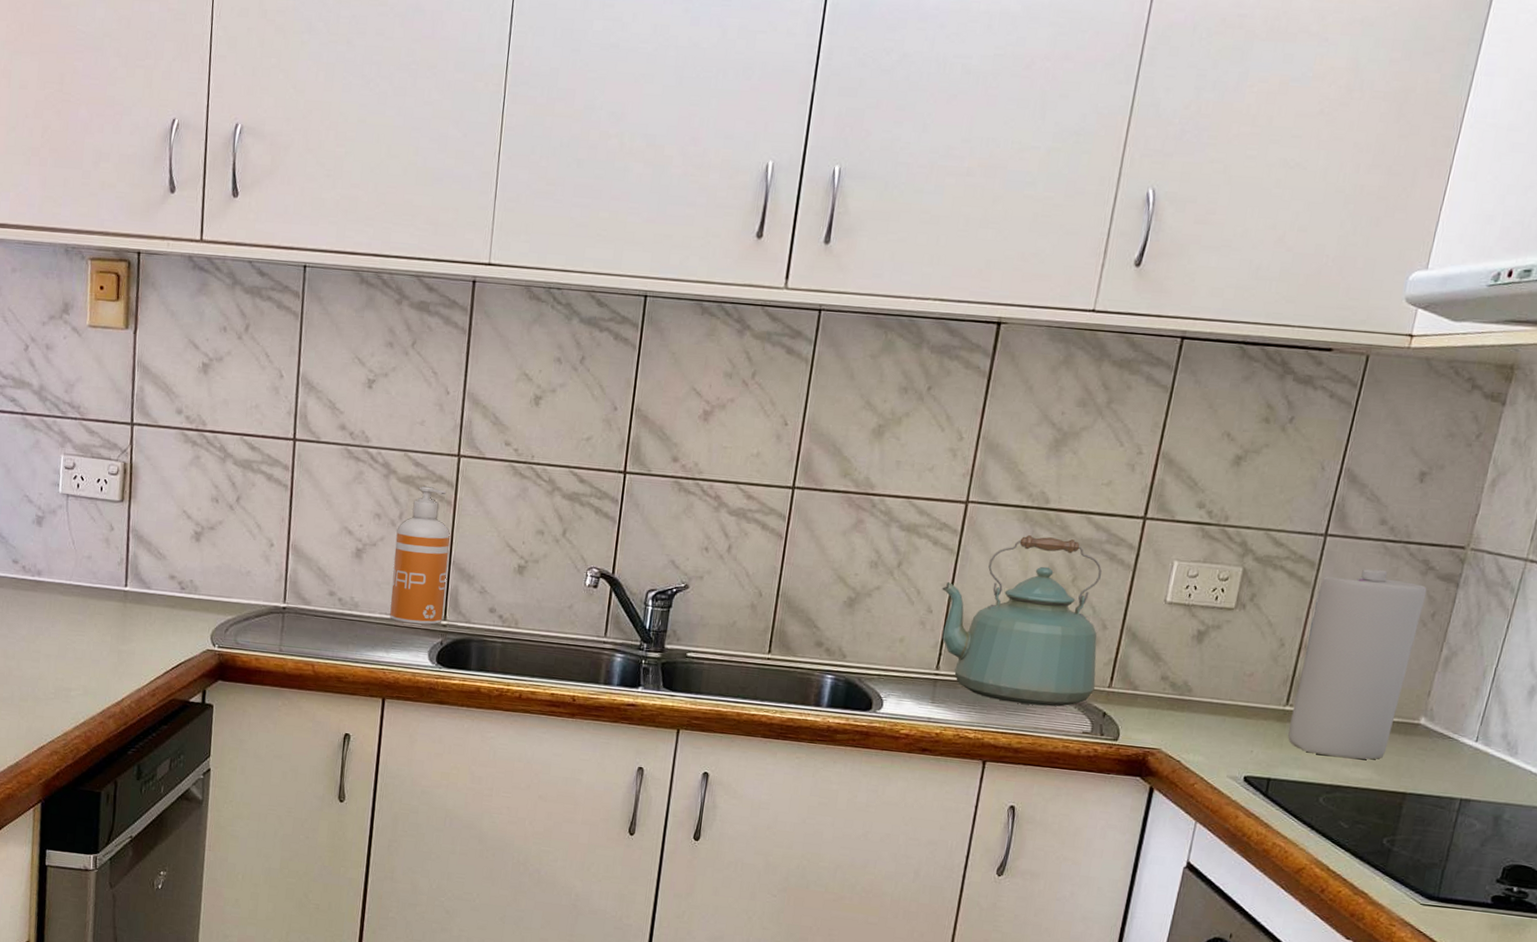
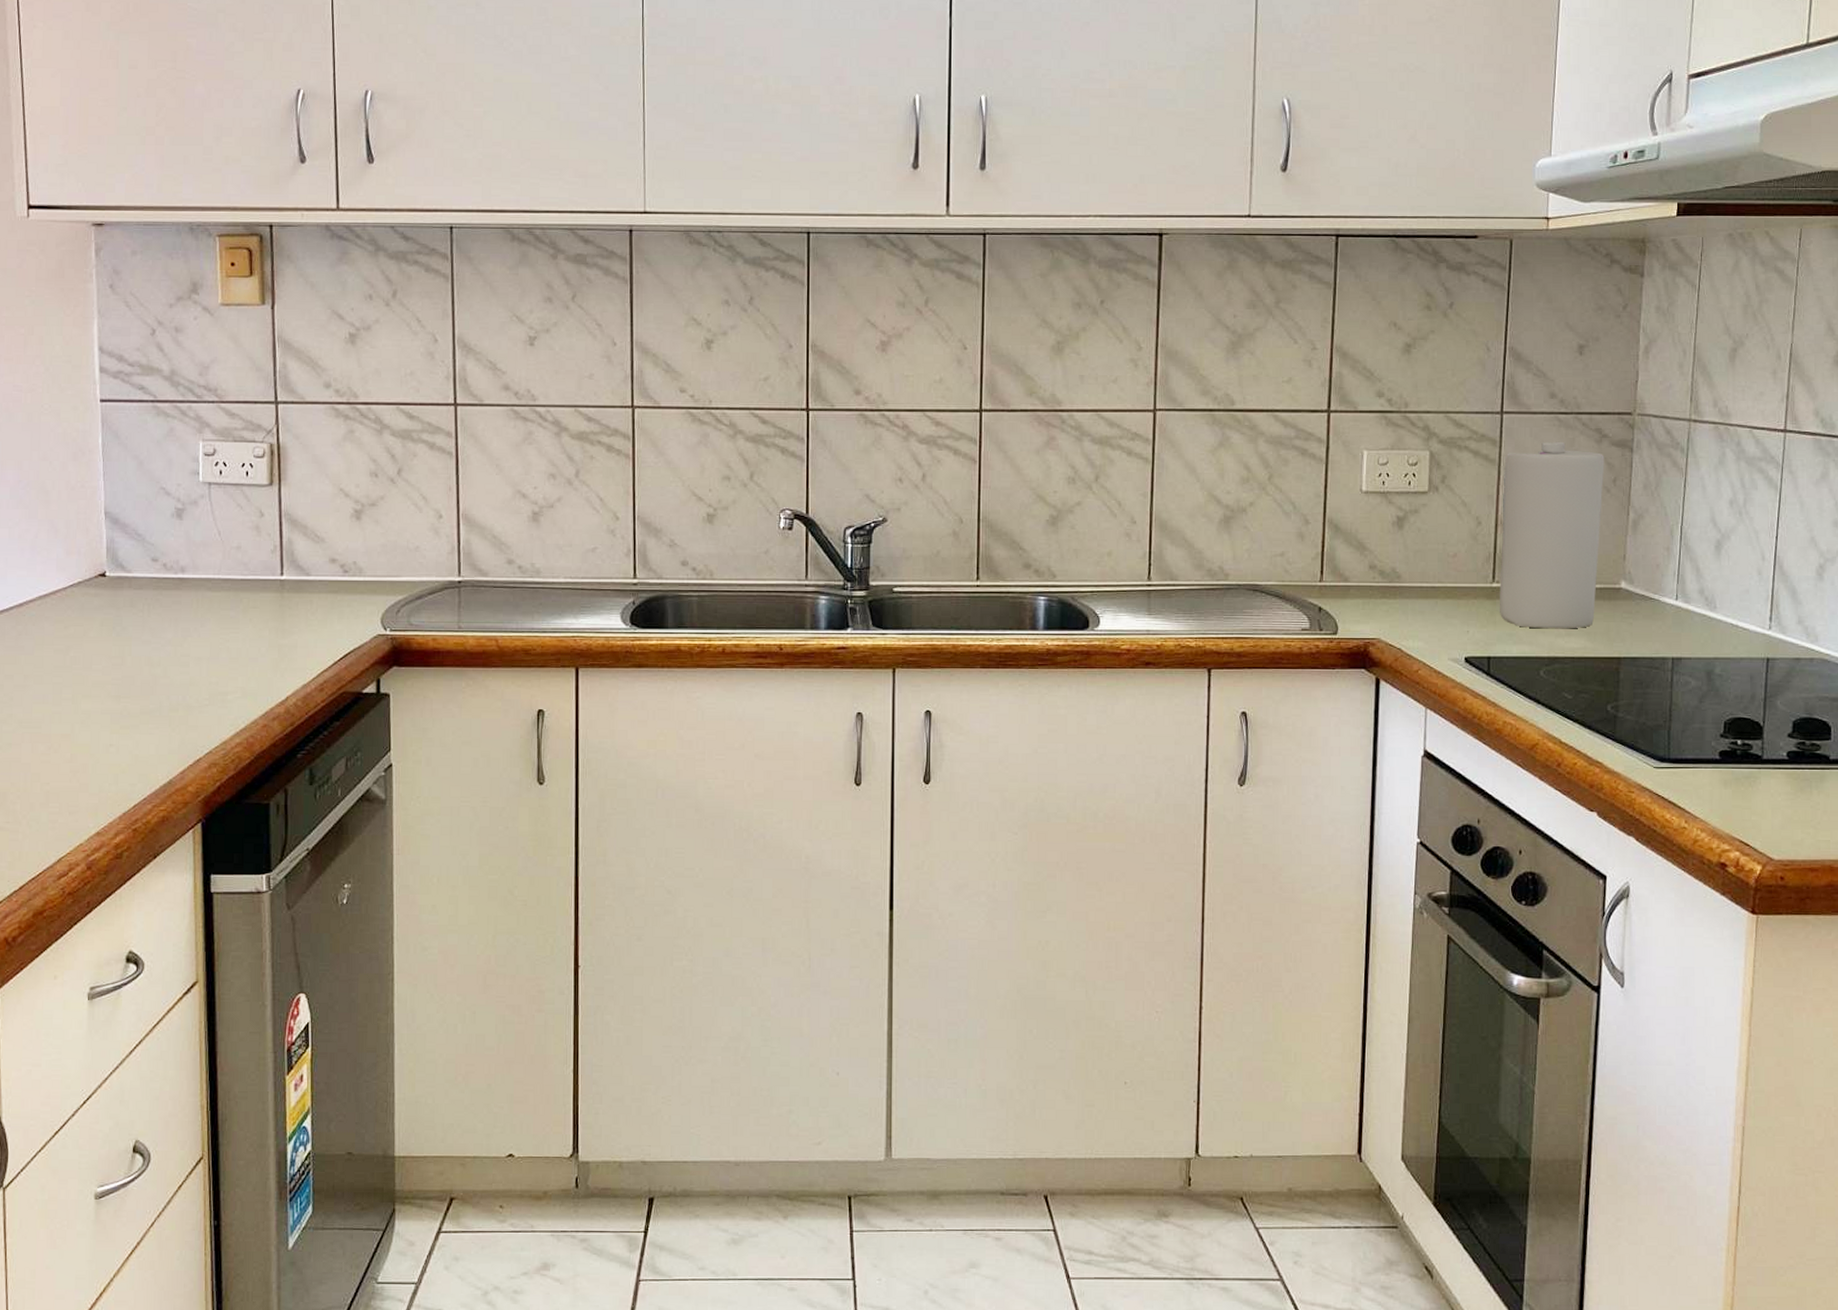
soap dispenser: present [390,486,450,626] -> none [574,441,633,586]
kettle: present [942,535,1102,707] -> none [1142,438,1306,607]

